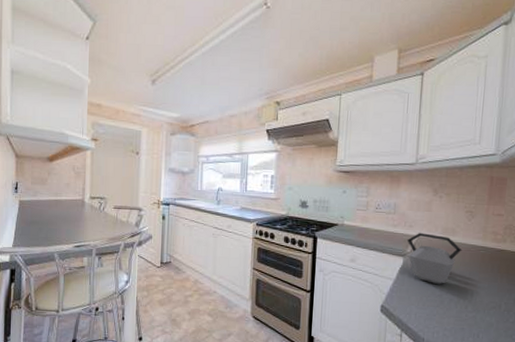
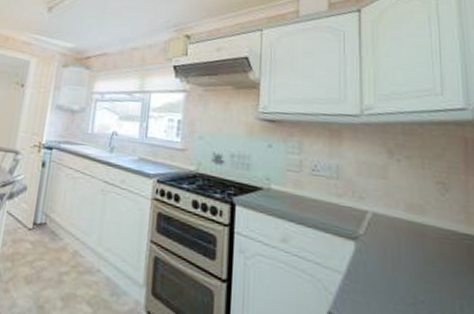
kettle: present [407,233,462,284] -> none [357,208,438,287]

